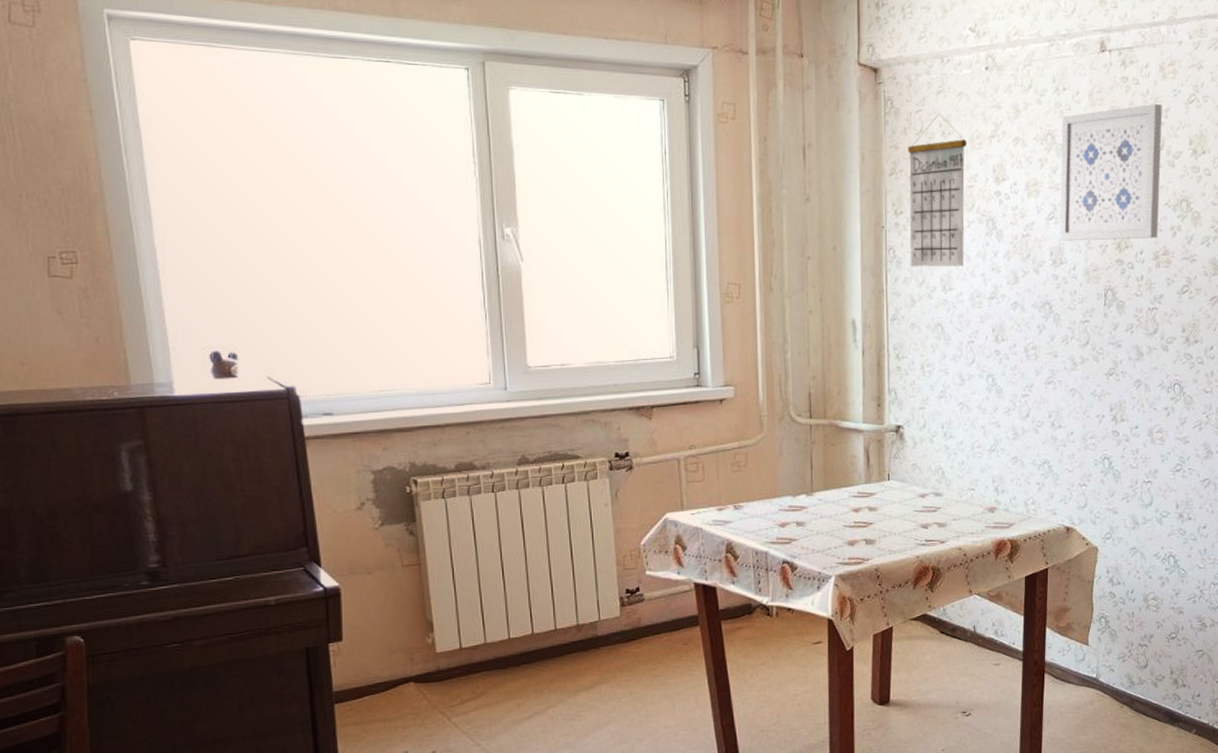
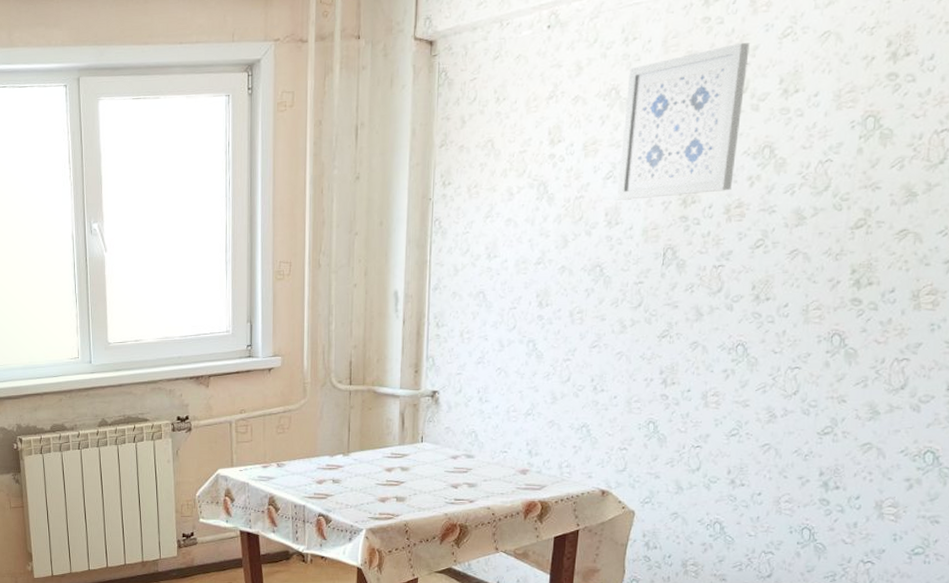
calendar: present [907,113,967,267] -> none [455,79,523,237]

